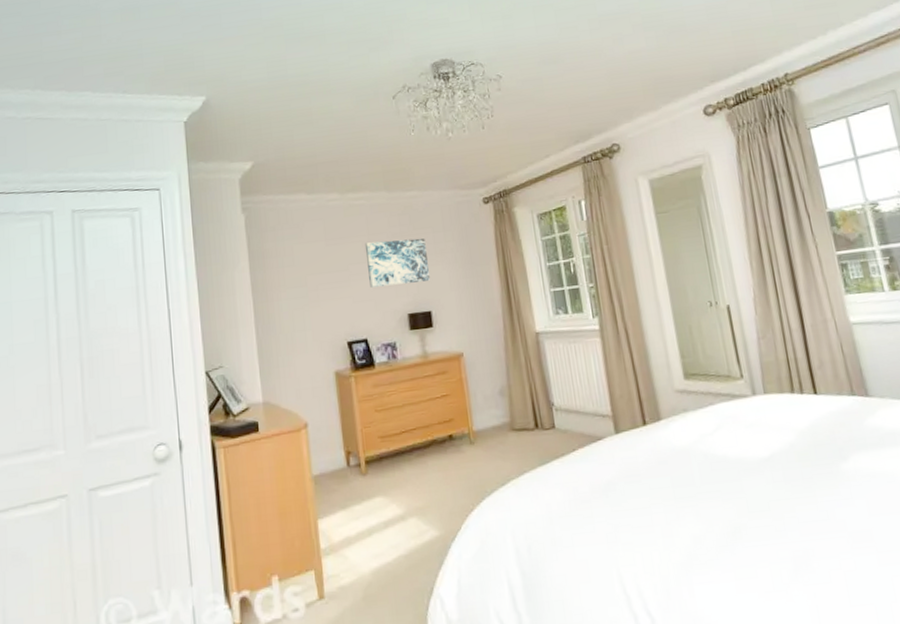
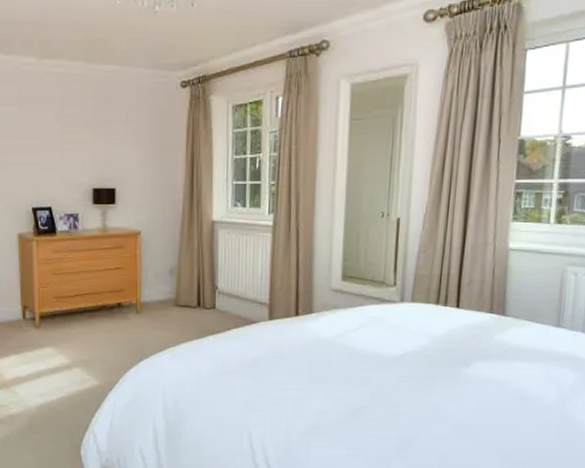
wall art: present [364,238,431,288] -> none [57,113,119,159]

